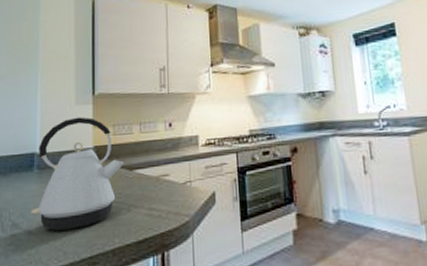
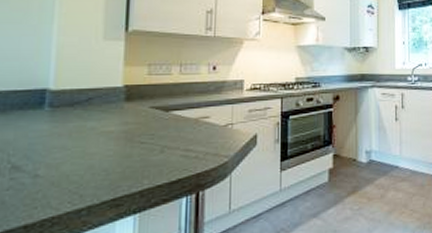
kettle: present [31,117,124,231] -> none [38,53,159,173]

